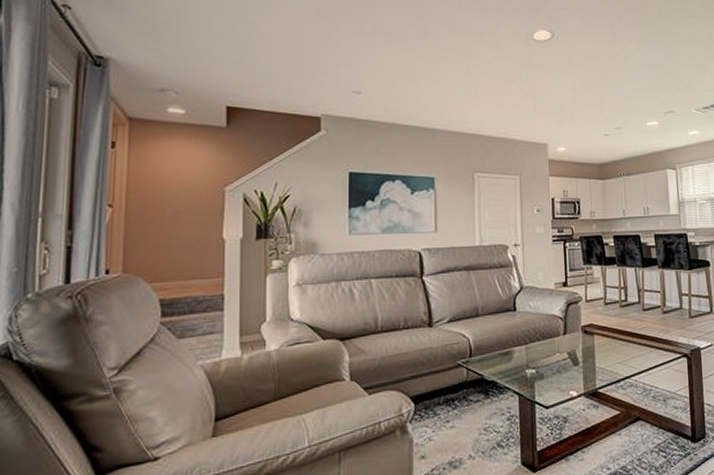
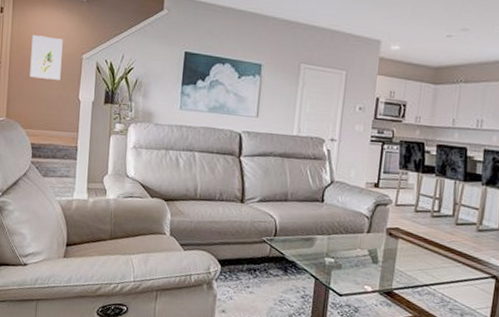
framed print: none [155,170,198,220] -> present [30,35,63,80]

